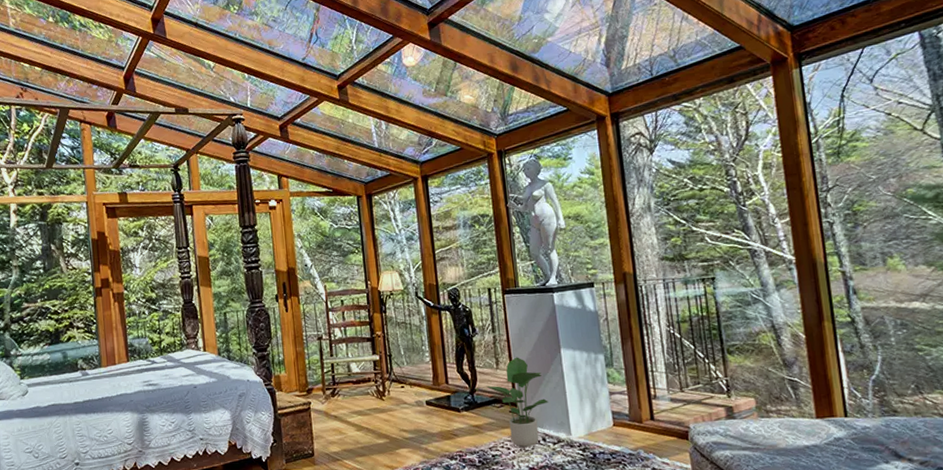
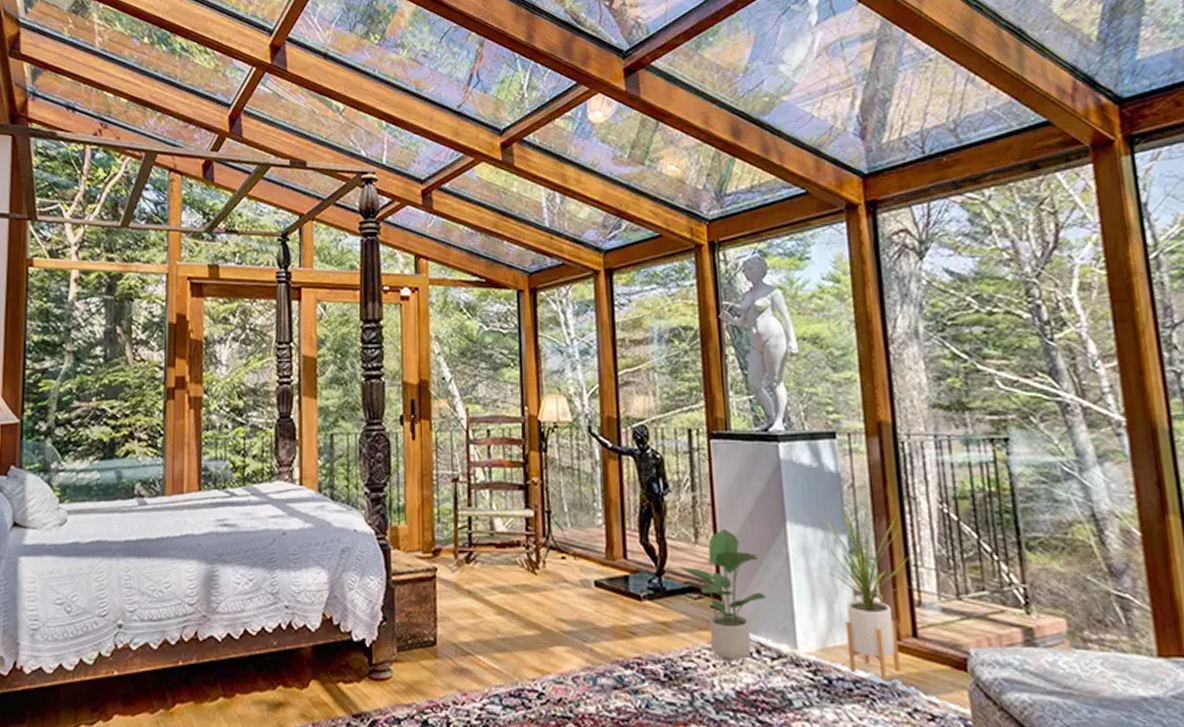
house plant: none [584,330,651,452] -> present [819,503,913,681]

